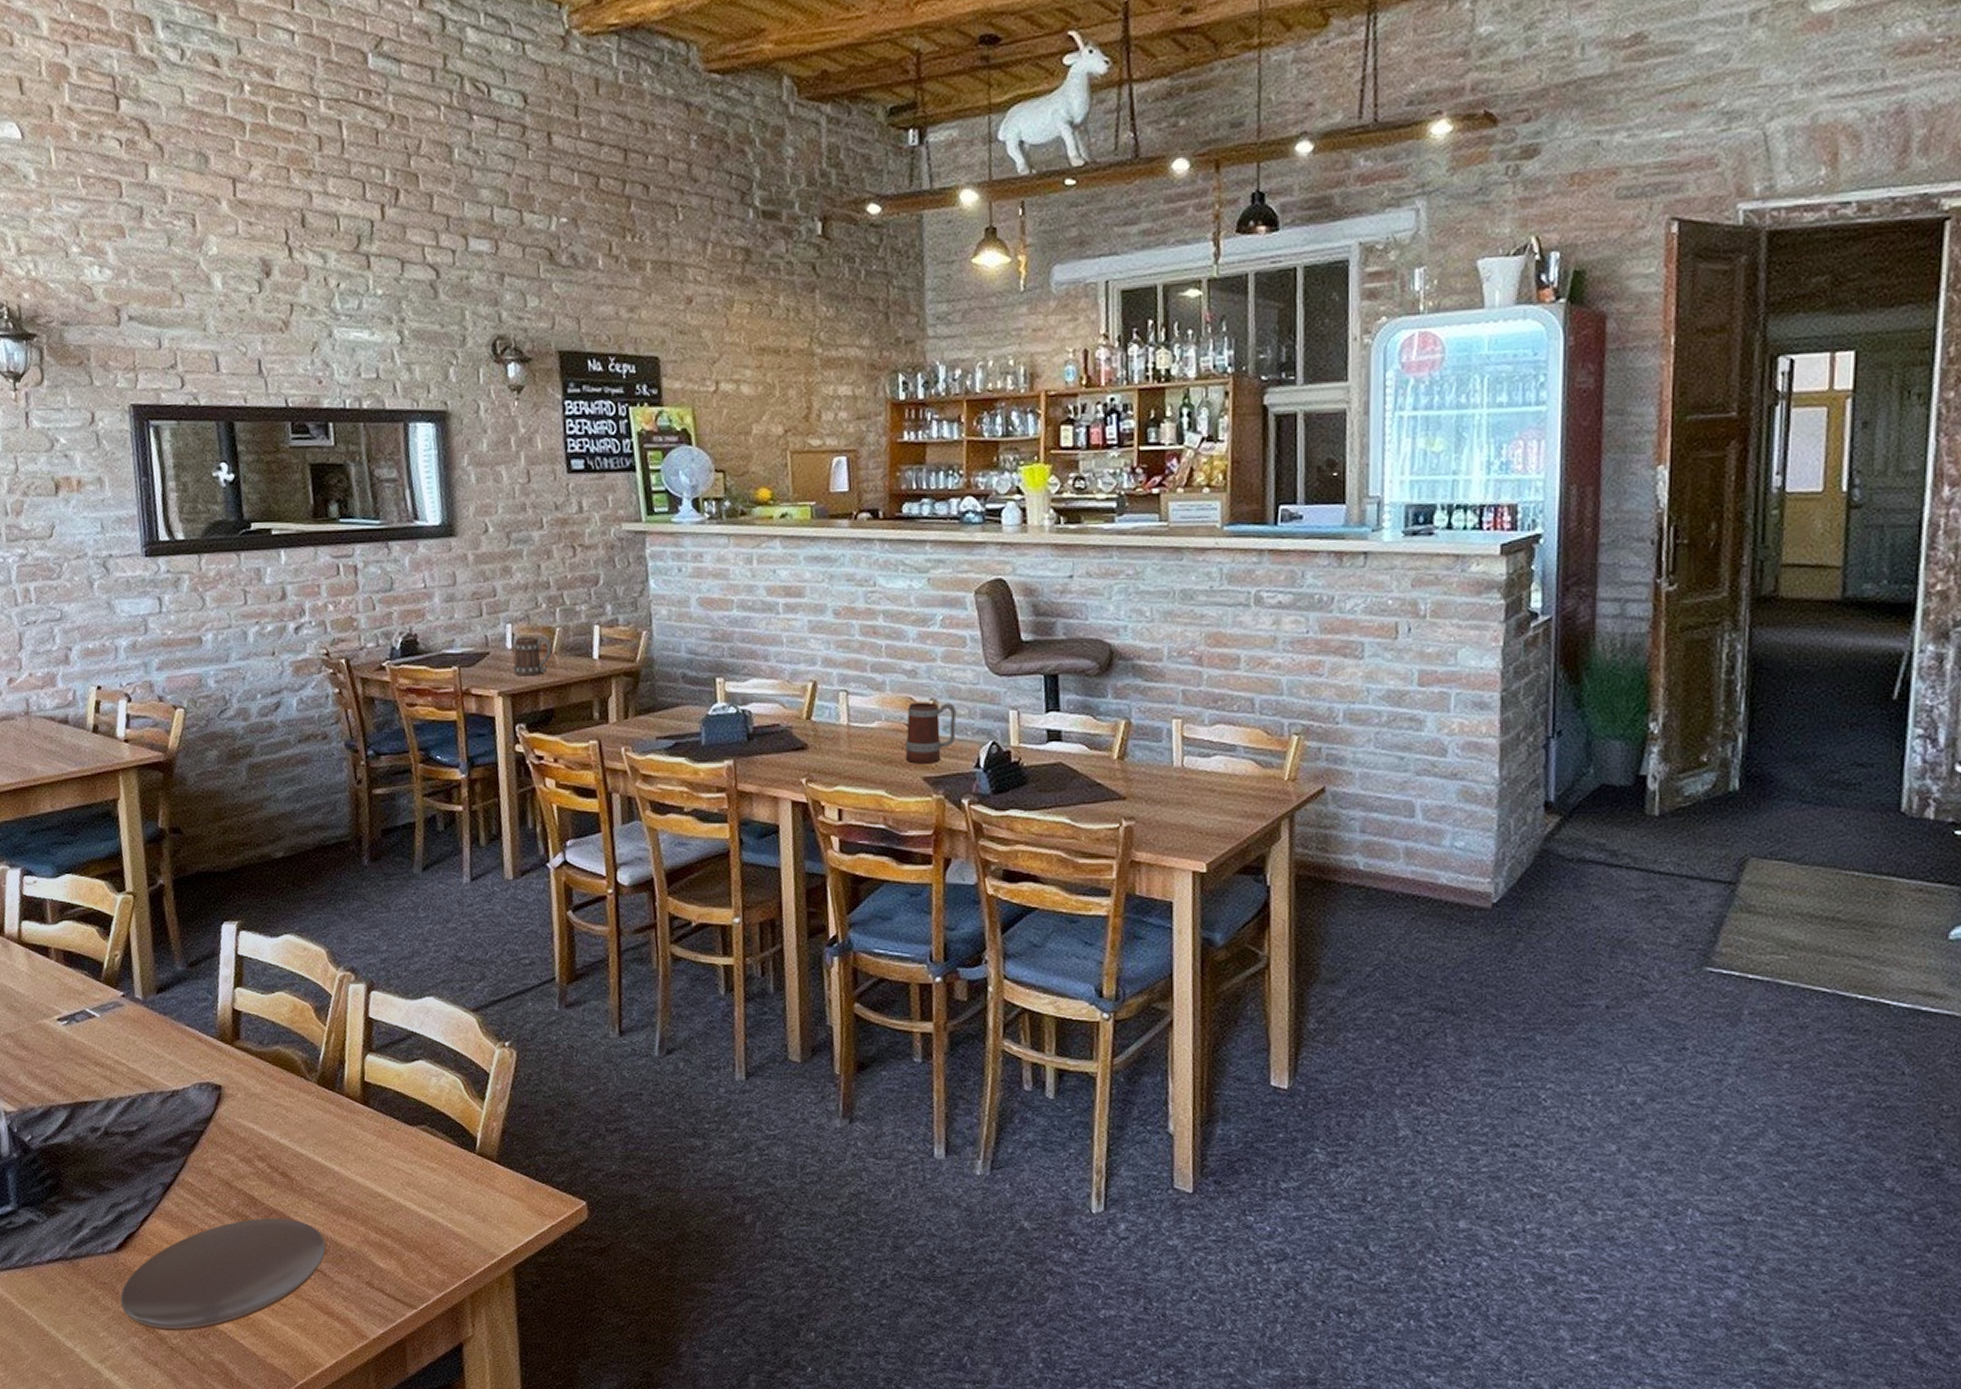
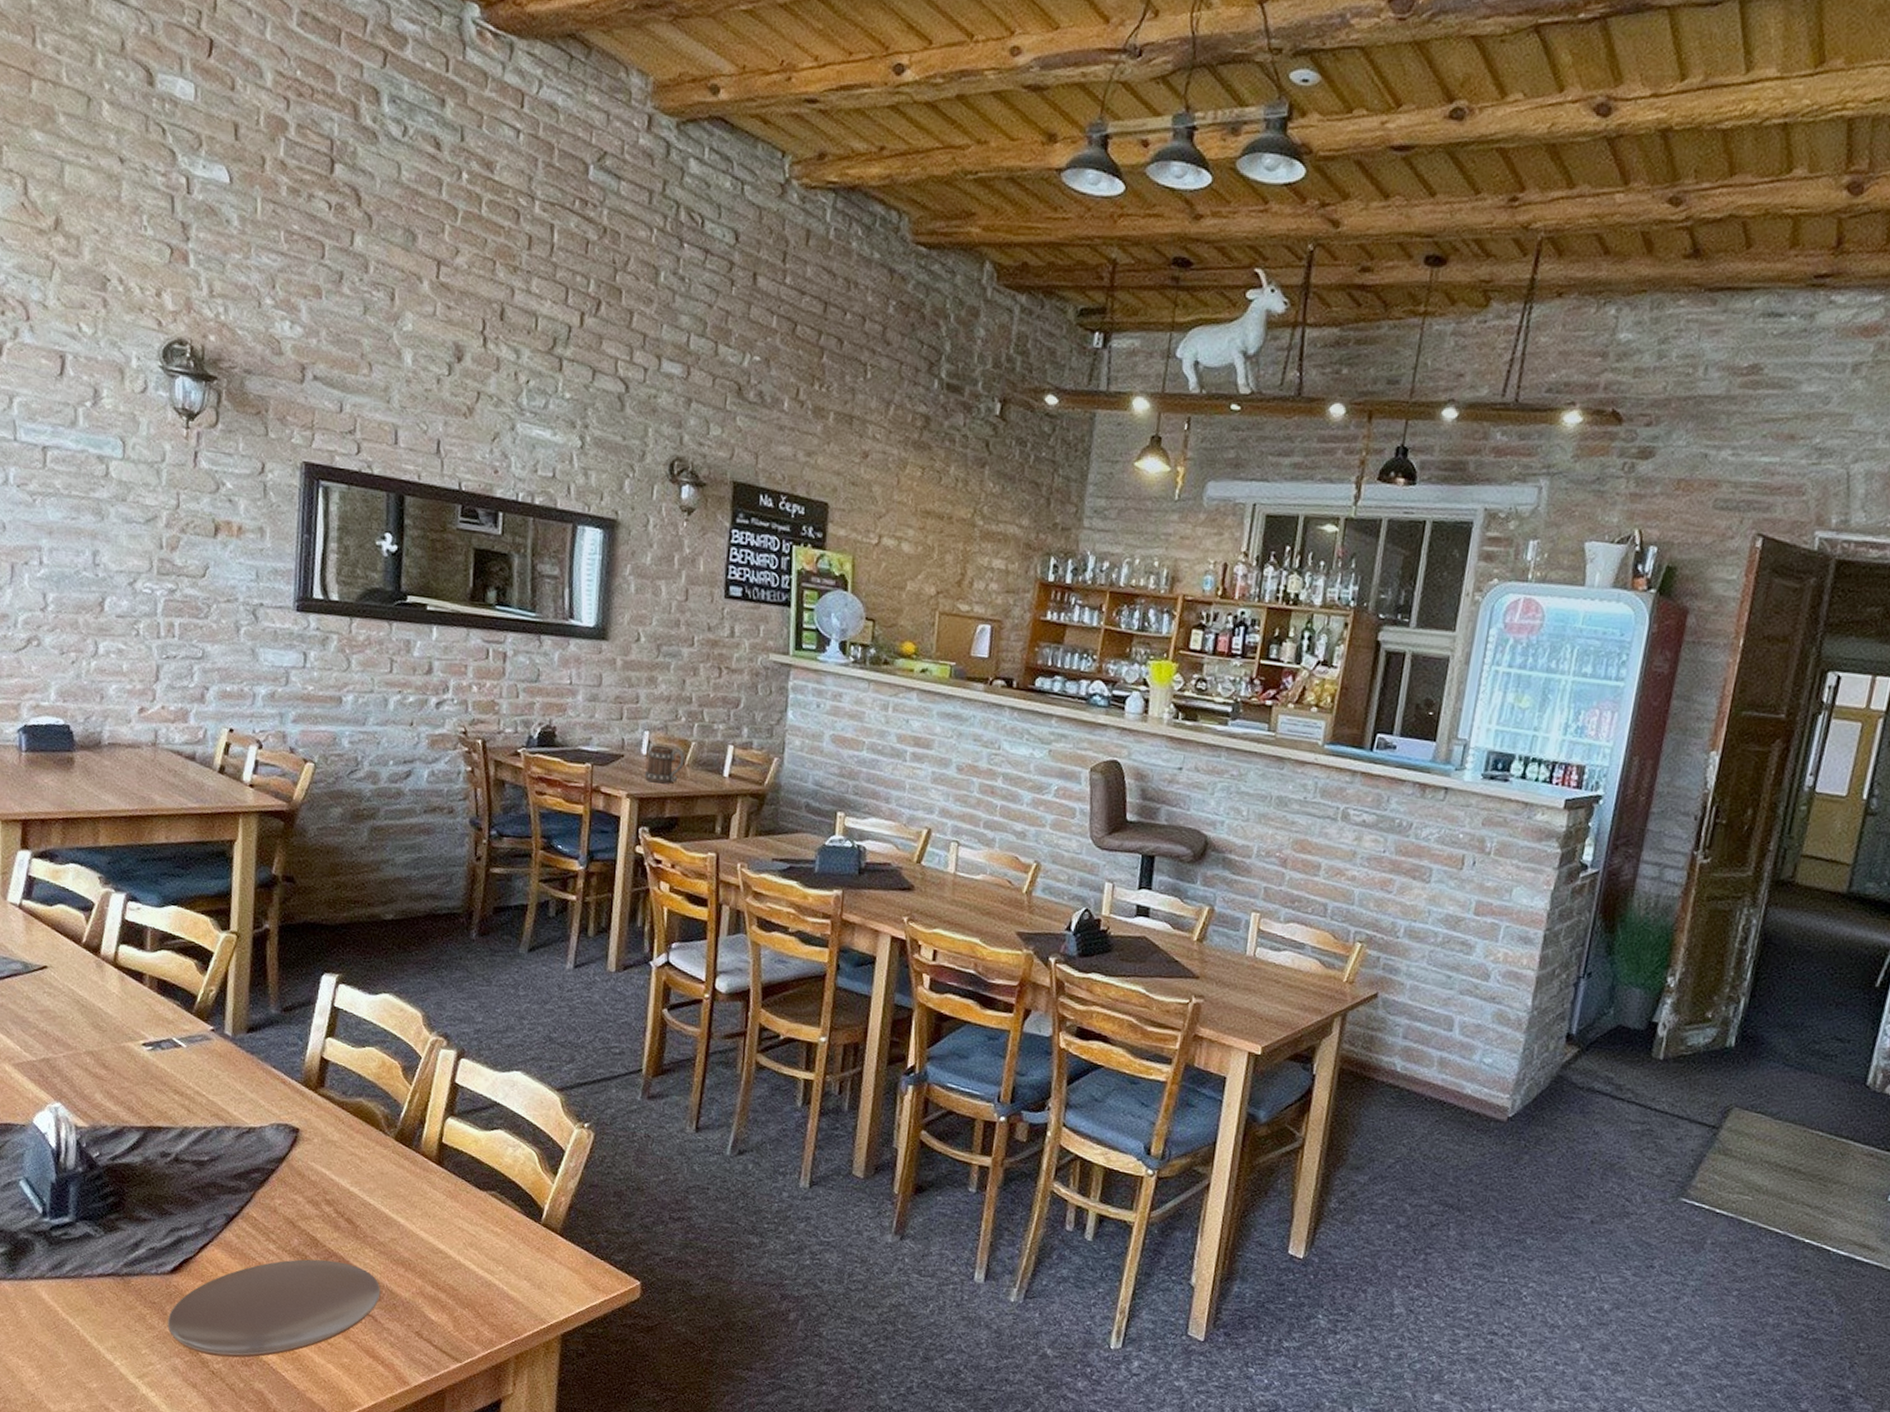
beer mug: present [906,701,957,764] -> none [1004,862,1057,921]

